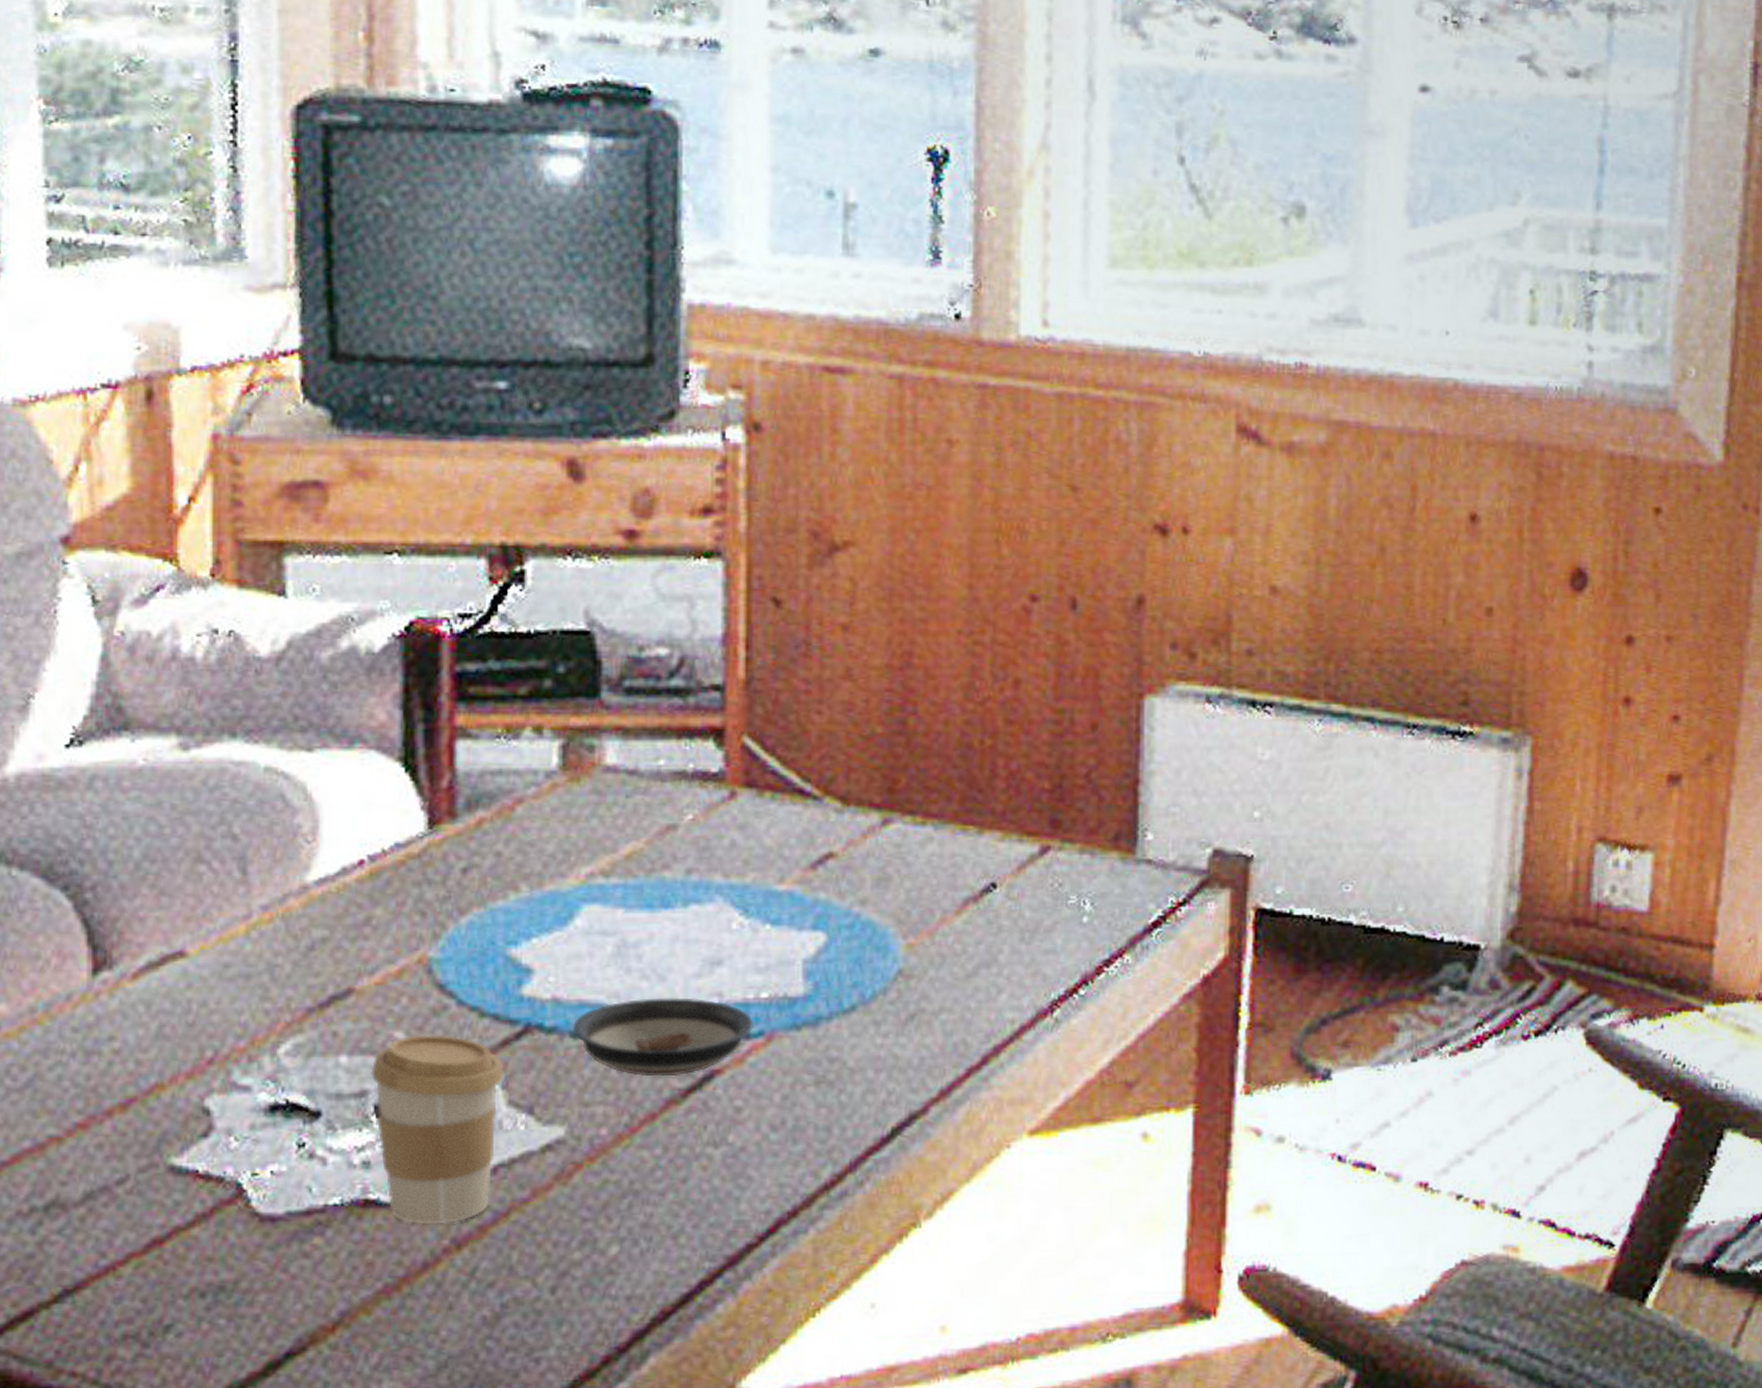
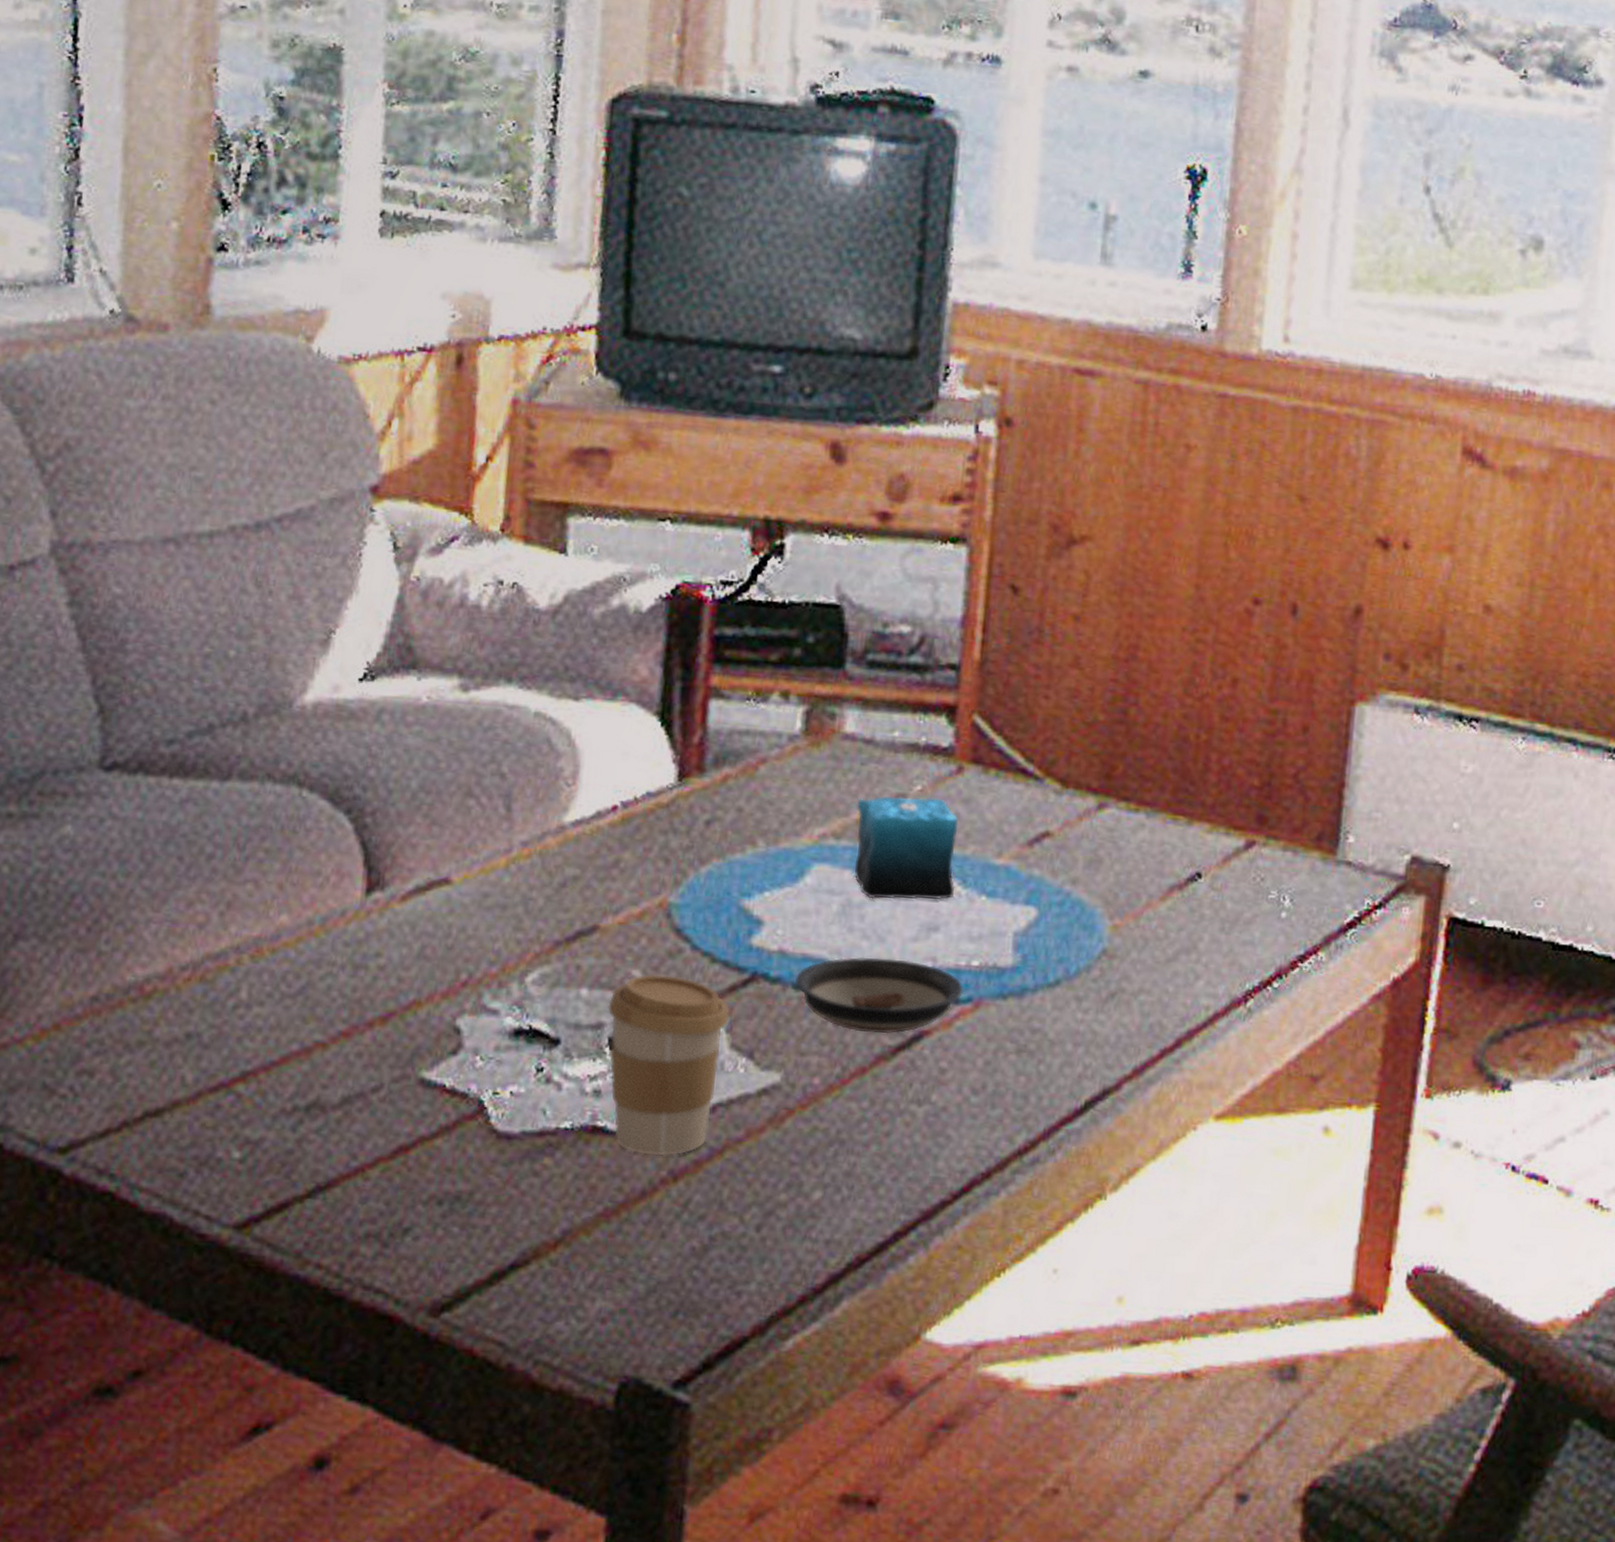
candle: none [625,815,737,937] -> present [853,785,959,900]

